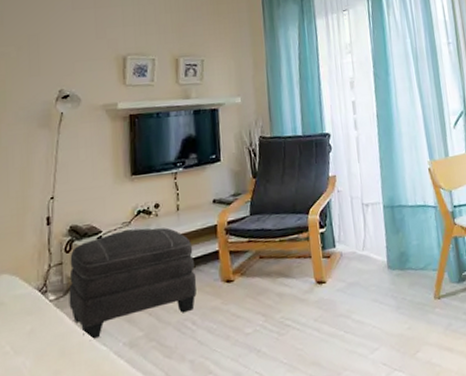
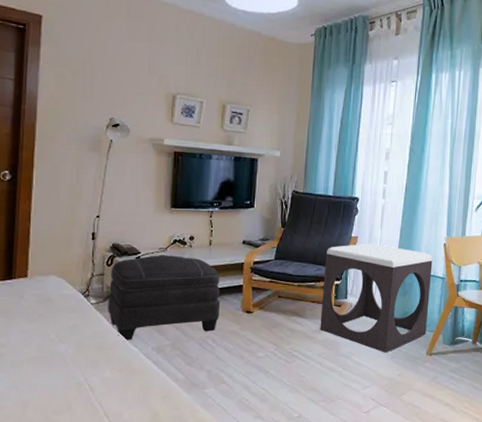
footstool: none [304,180,430,305] -> present [320,243,433,353]

